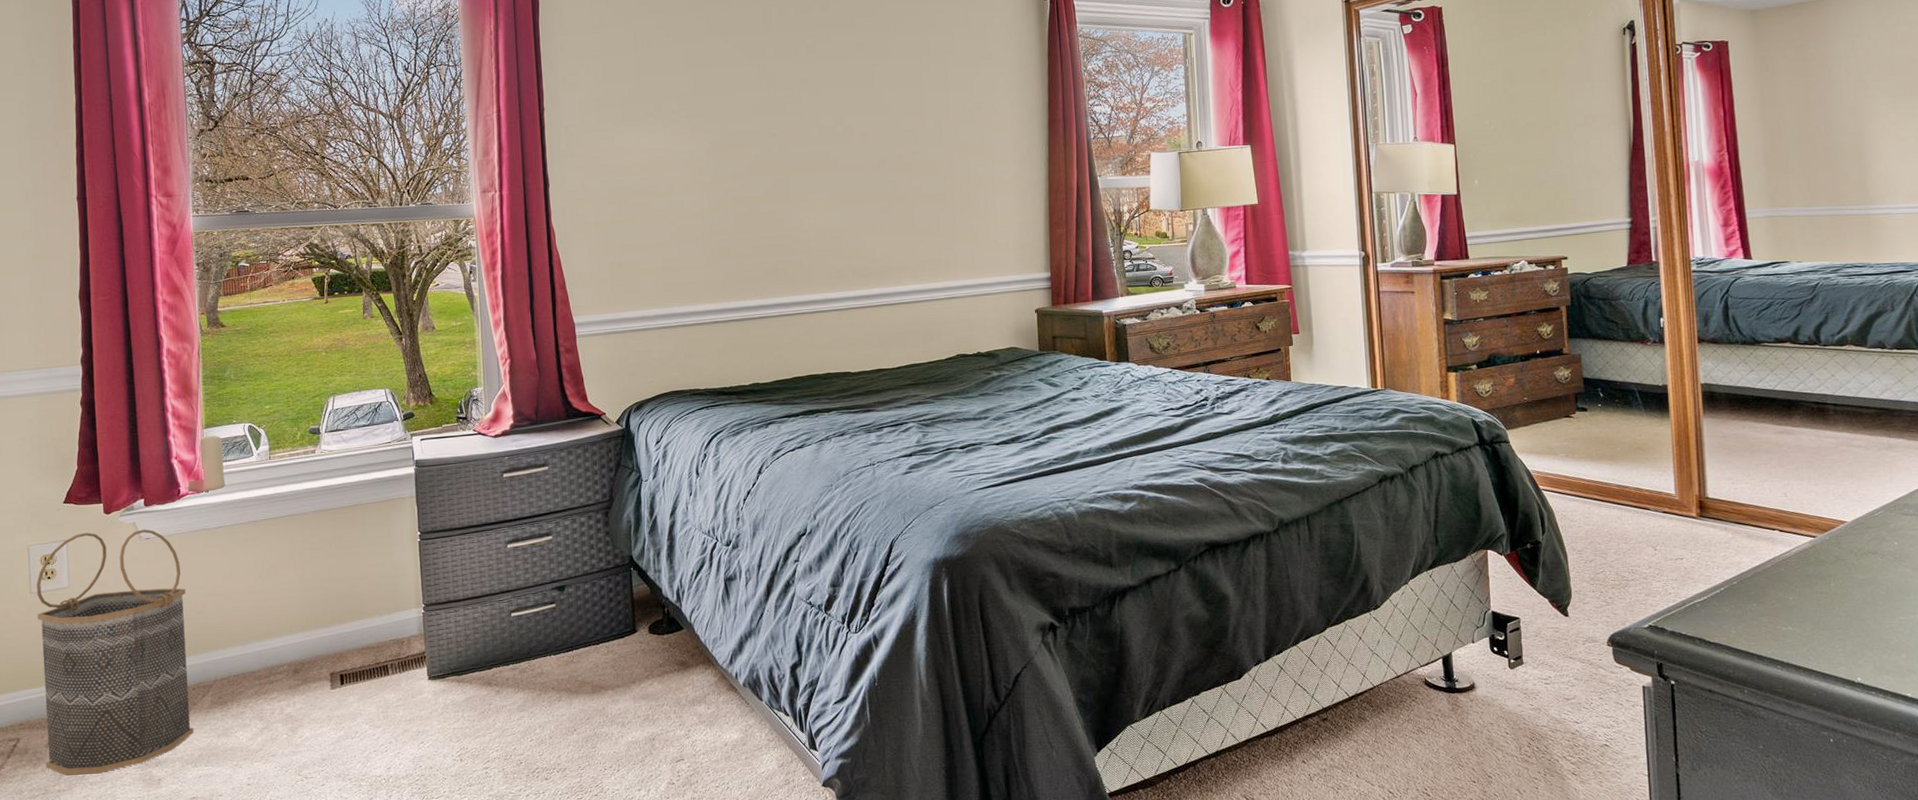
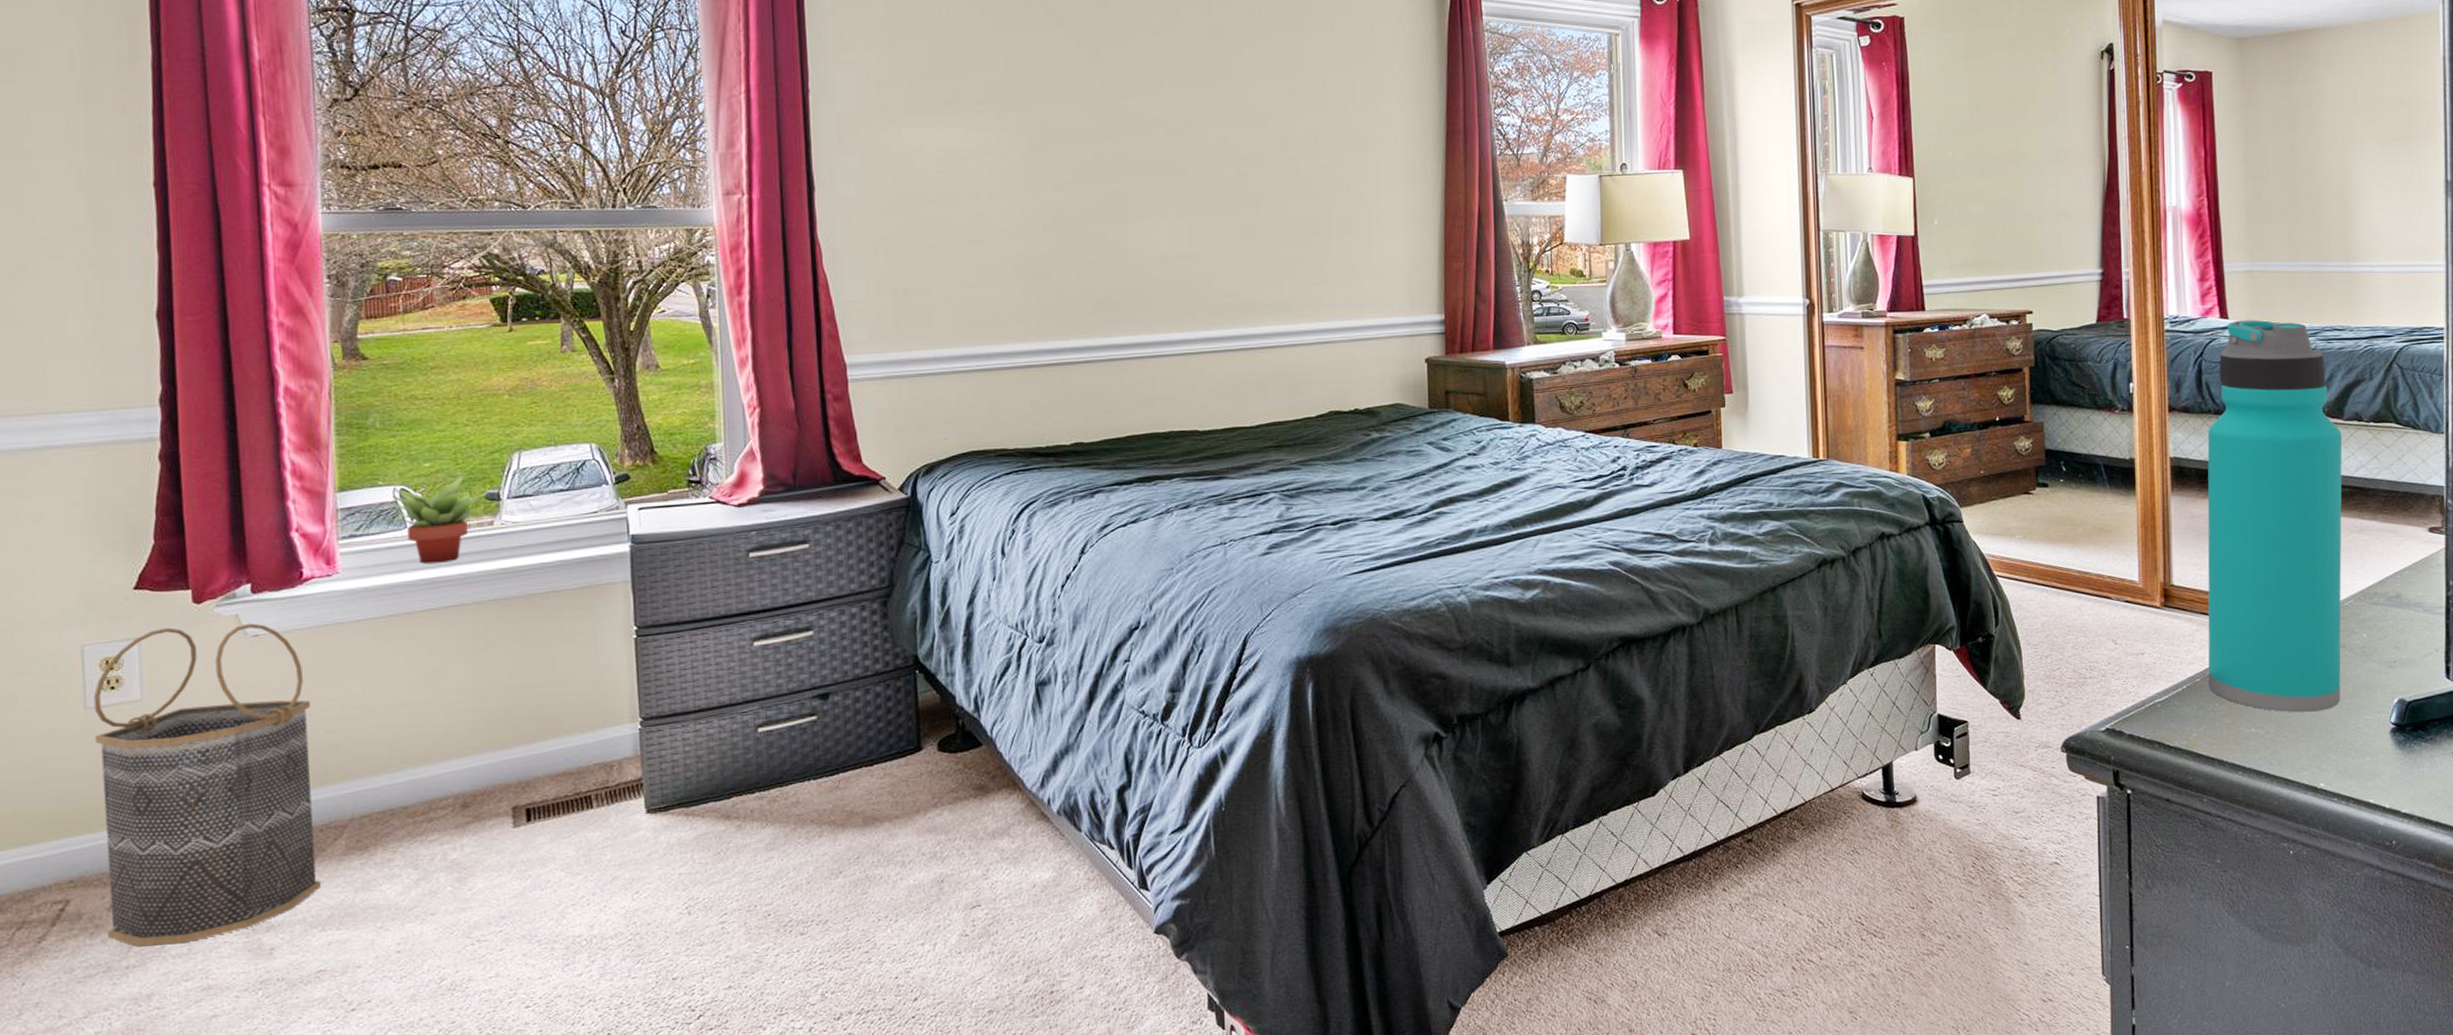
candle: present [188,435,226,492] -> none [314,501,368,575]
succulent plant: none [236,414,311,484] -> present [382,474,488,565]
water bottle: none [1736,259,1875,613] -> present [2207,320,2343,713]

